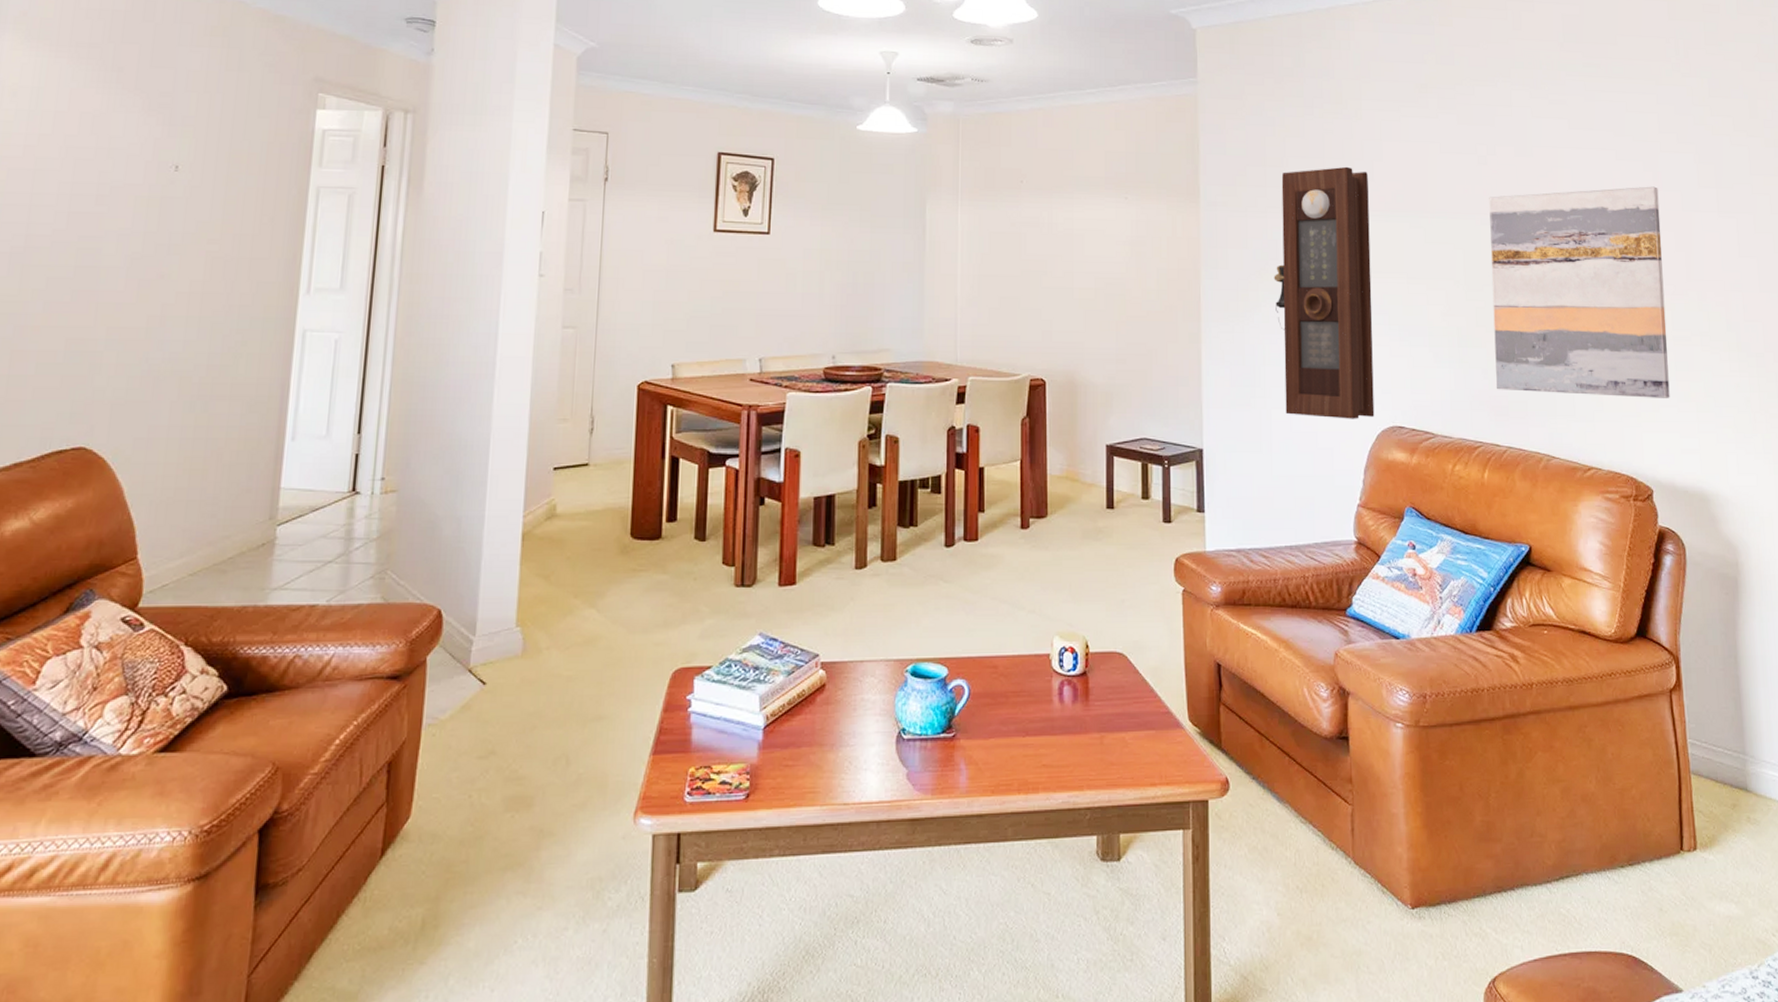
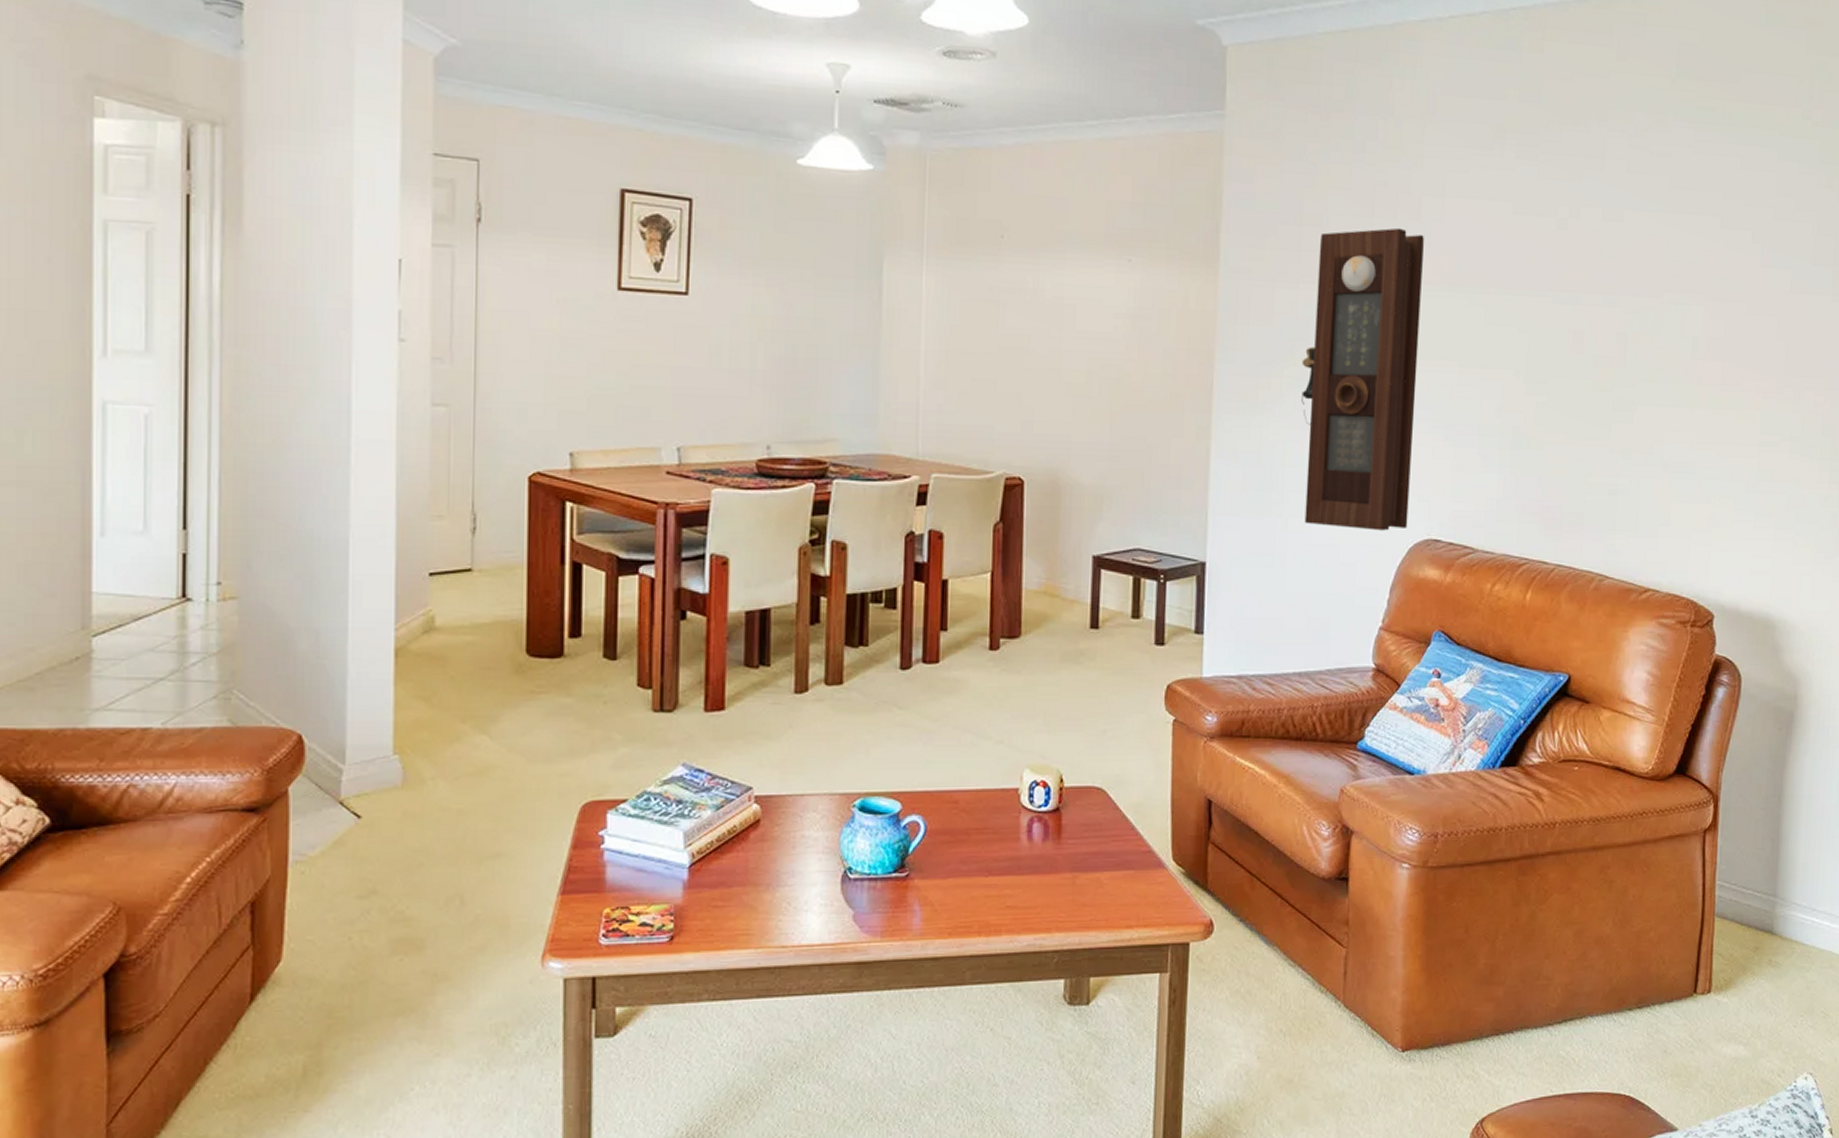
wall art: present [1489,186,1670,398] -> none [1550,261,1766,512]

